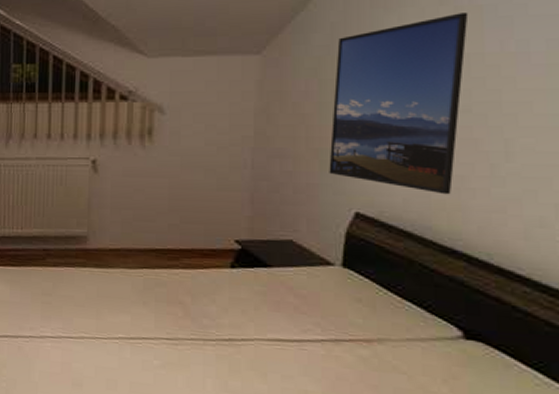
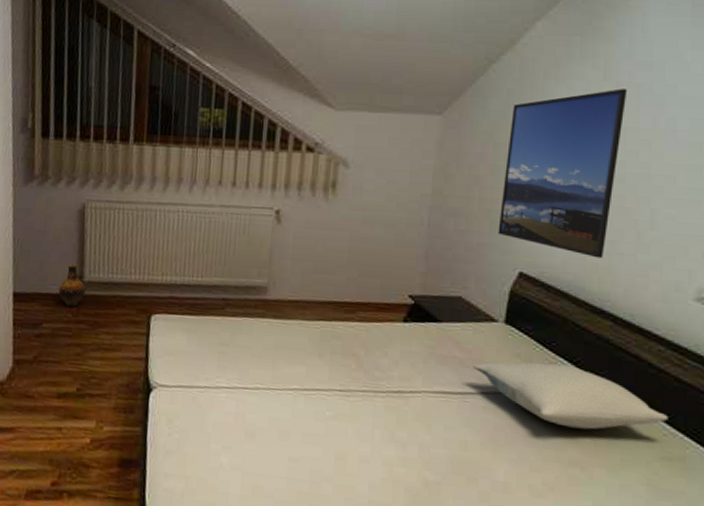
pillow: none [309,307,541,379] -> present [472,362,668,430]

